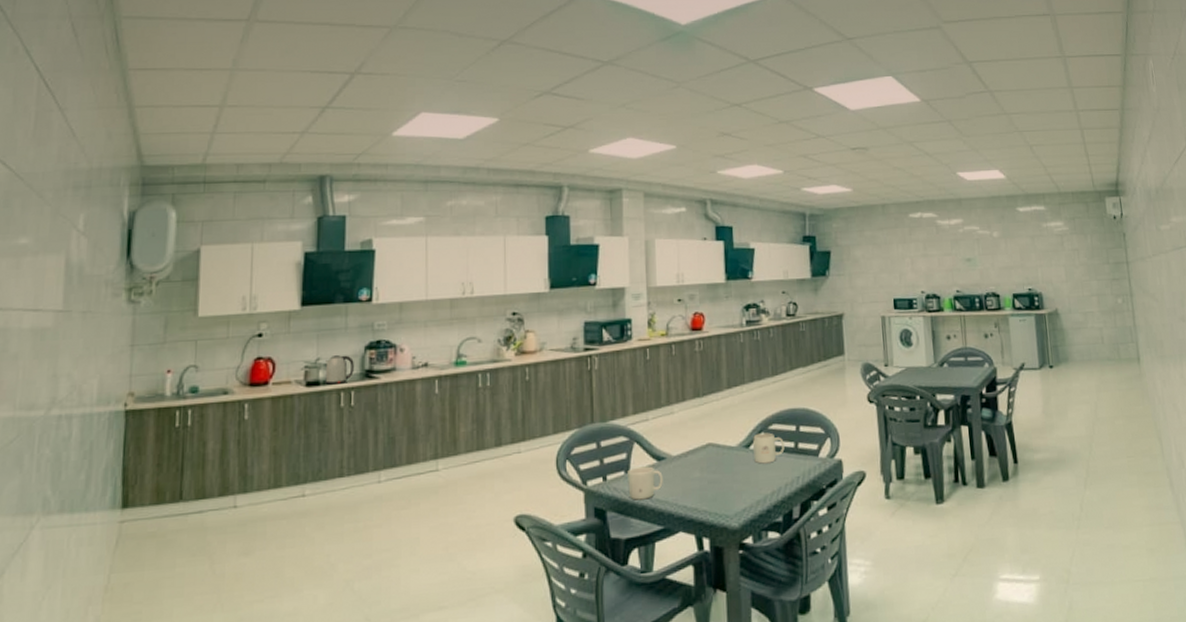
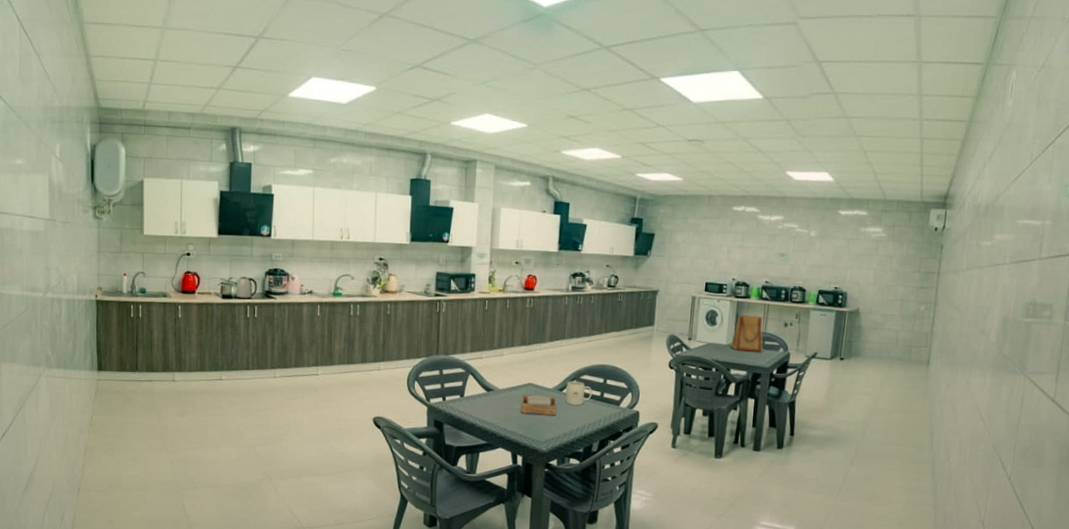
mug: present [628,466,663,500] -> none [462,393,490,419]
napkin holder: none [701,456,744,483] -> present [521,395,557,416]
shopping bag: none [931,330,968,373] -> present [730,314,763,353]

